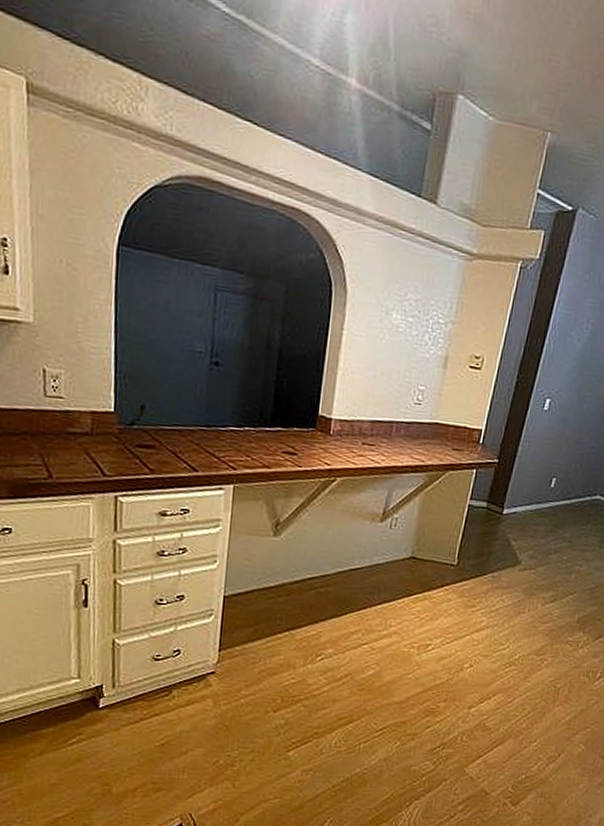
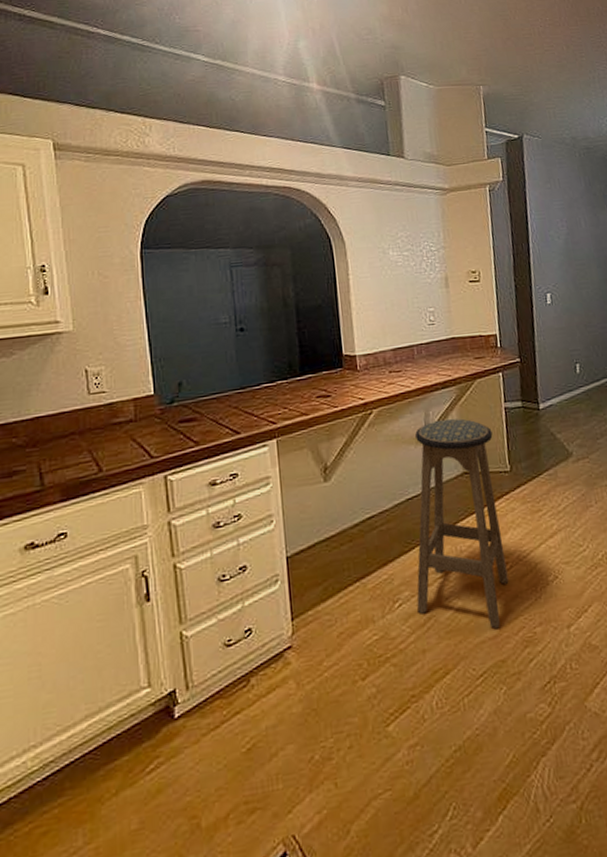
stool: none [337,502,450,697] -> present [415,418,509,629]

